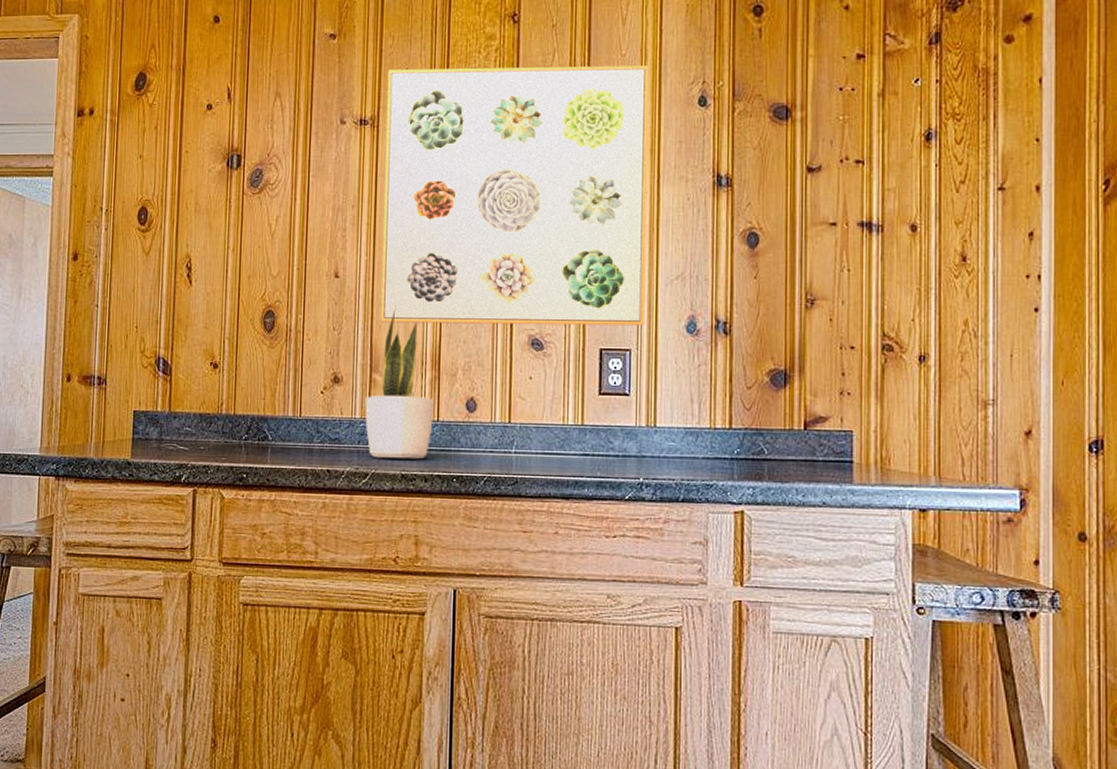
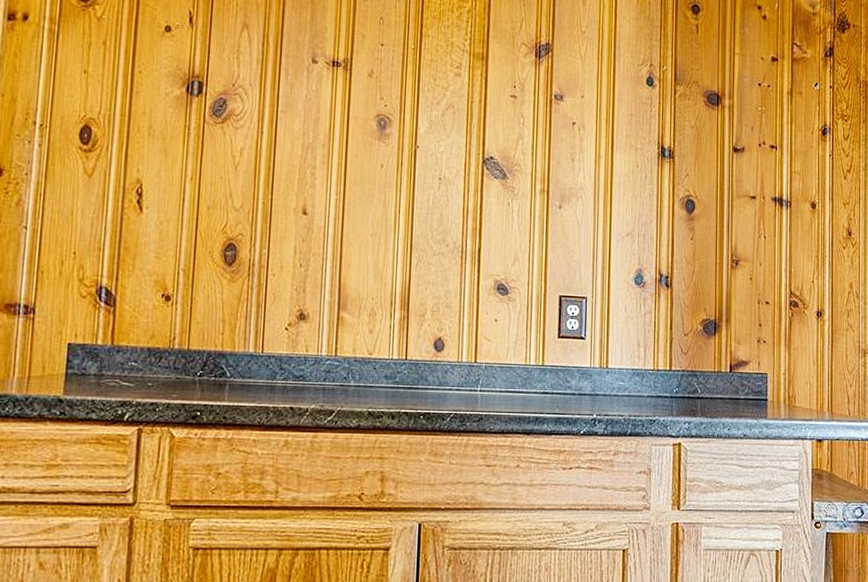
potted plant: present [365,305,435,460] -> none [331,245,404,397]
wall art: present [381,65,648,326] -> none [350,16,605,277]

